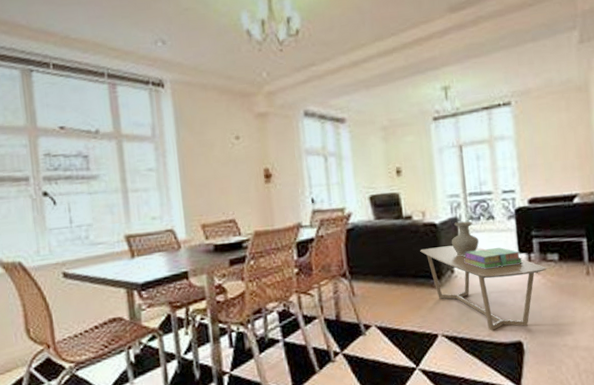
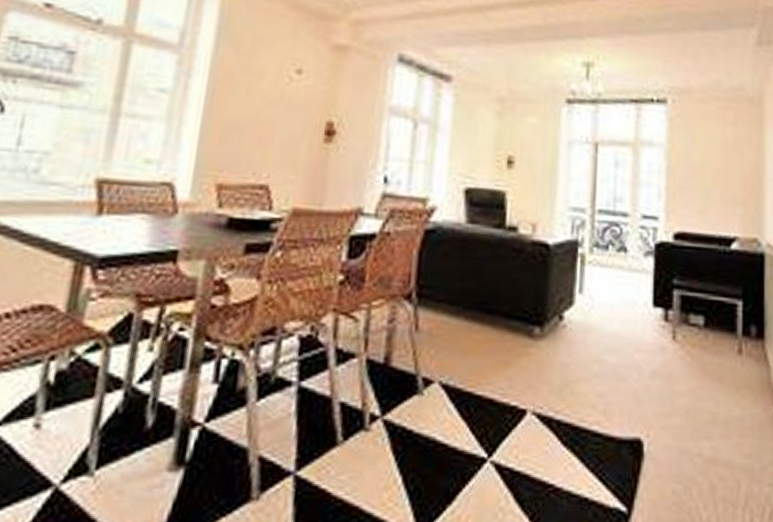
coffee table: present [420,245,547,331] -> none [521,277,687,418]
vase: present [451,221,479,257] -> none [565,247,602,299]
stack of books: present [464,247,523,270] -> none [579,291,657,323]

